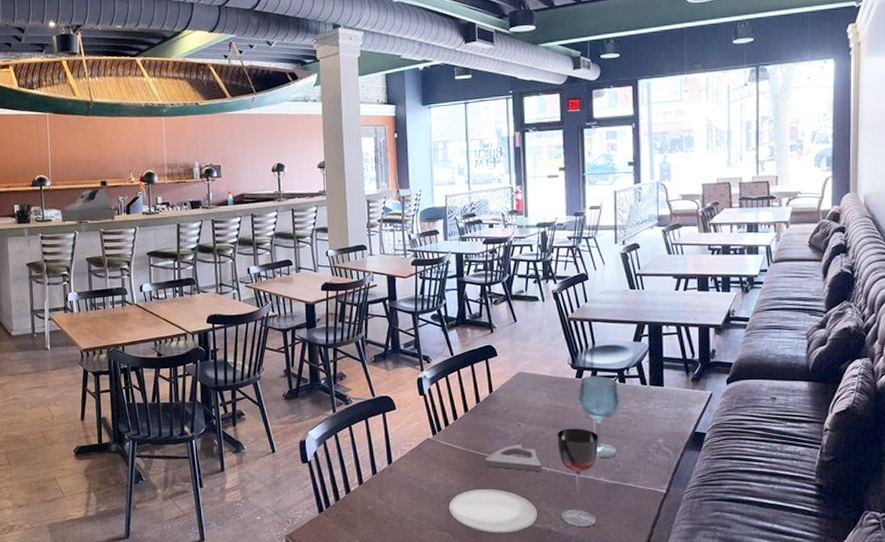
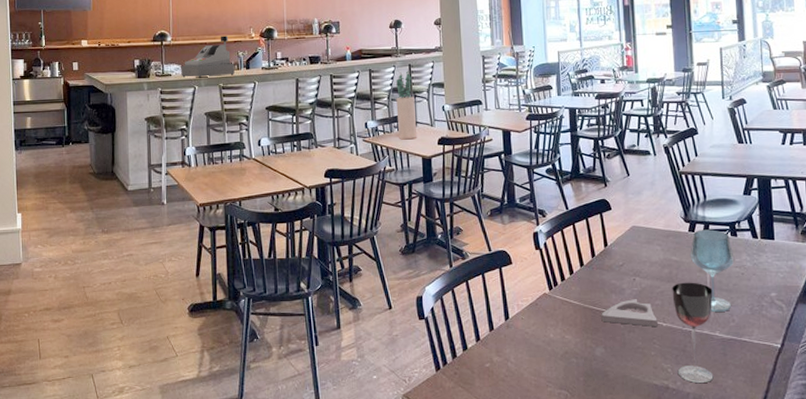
vase: none [279,213,301,286] -> present [396,68,417,140]
plate: present [448,489,537,534] -> none [566,345,654,391]

